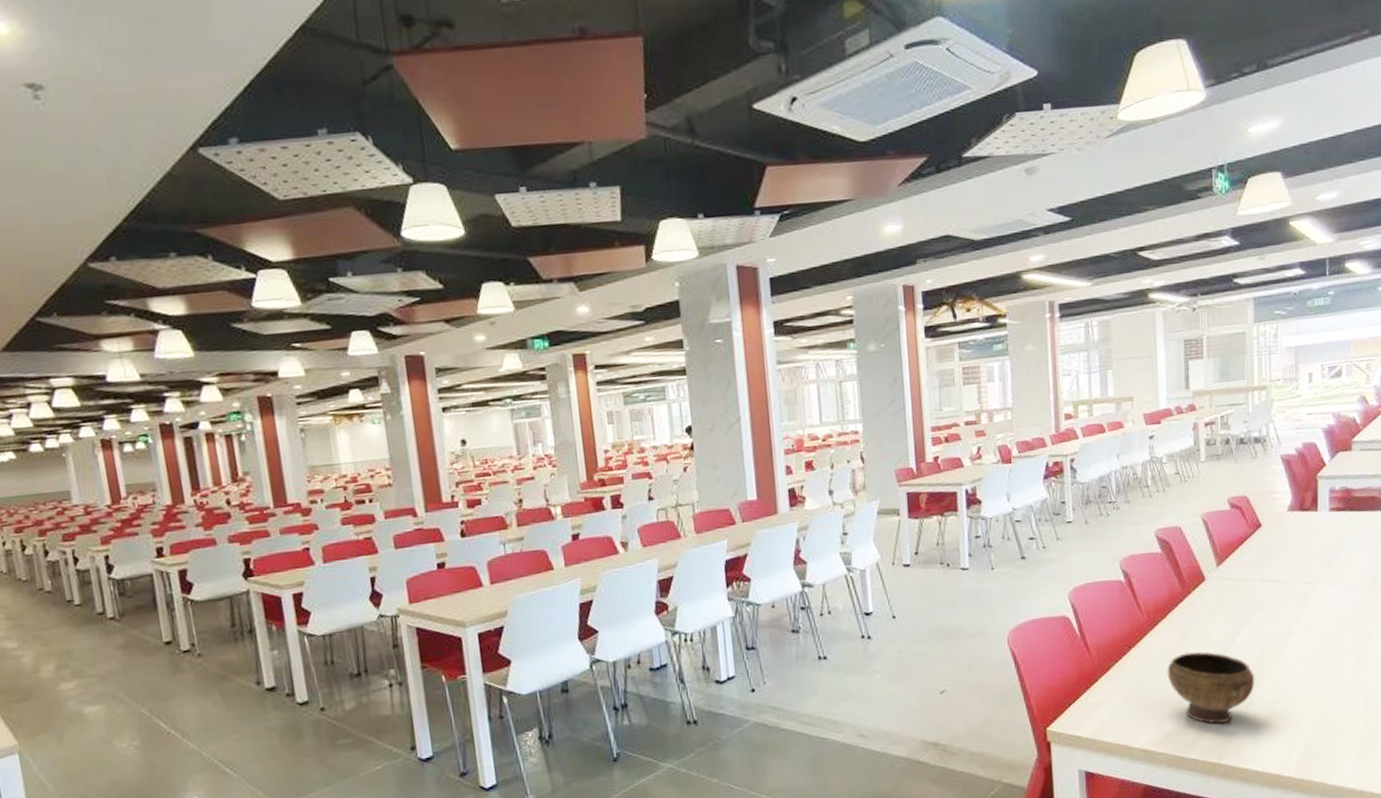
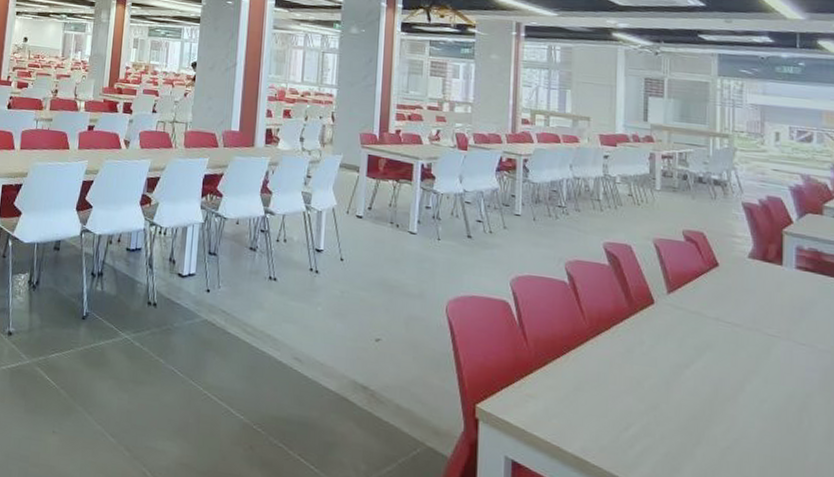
bowl: present [1167,651,1255,724] -> none [607,370,705,455]

